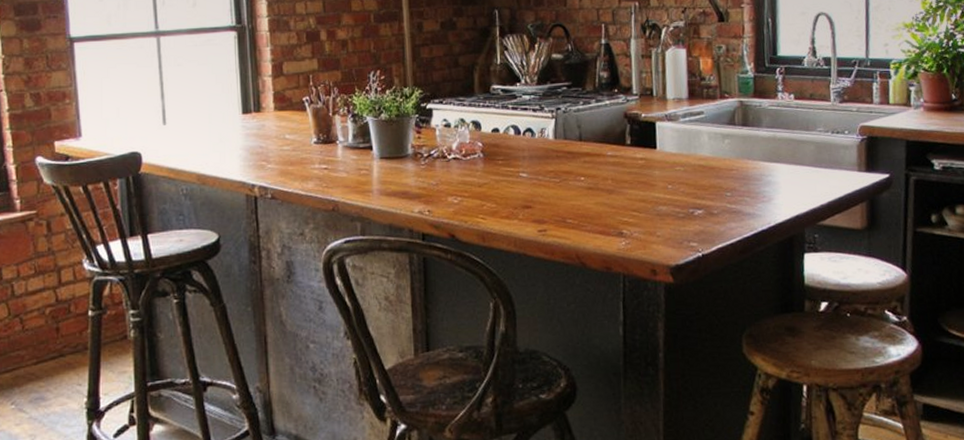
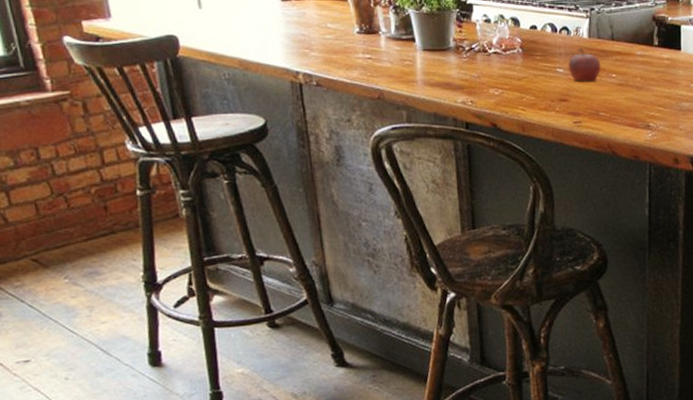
fruit: none [533,151,569,187] -> present [568,49,601,82]

